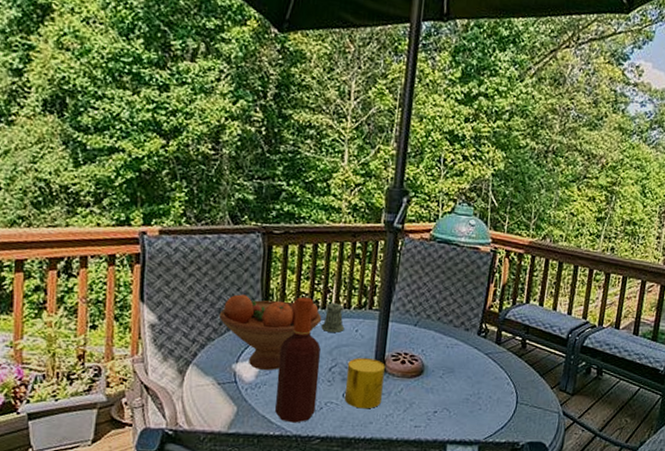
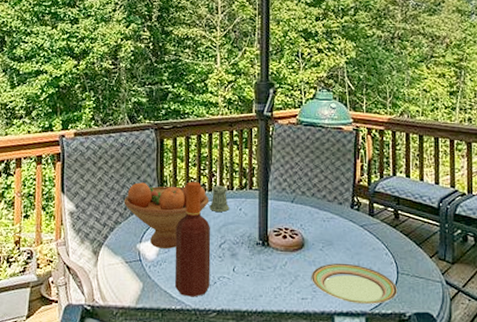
cup: present [344,358,385,409] -> none [234,234,269,283]
plate: none [426,391,514,433] -> present [311,263,397,304]

